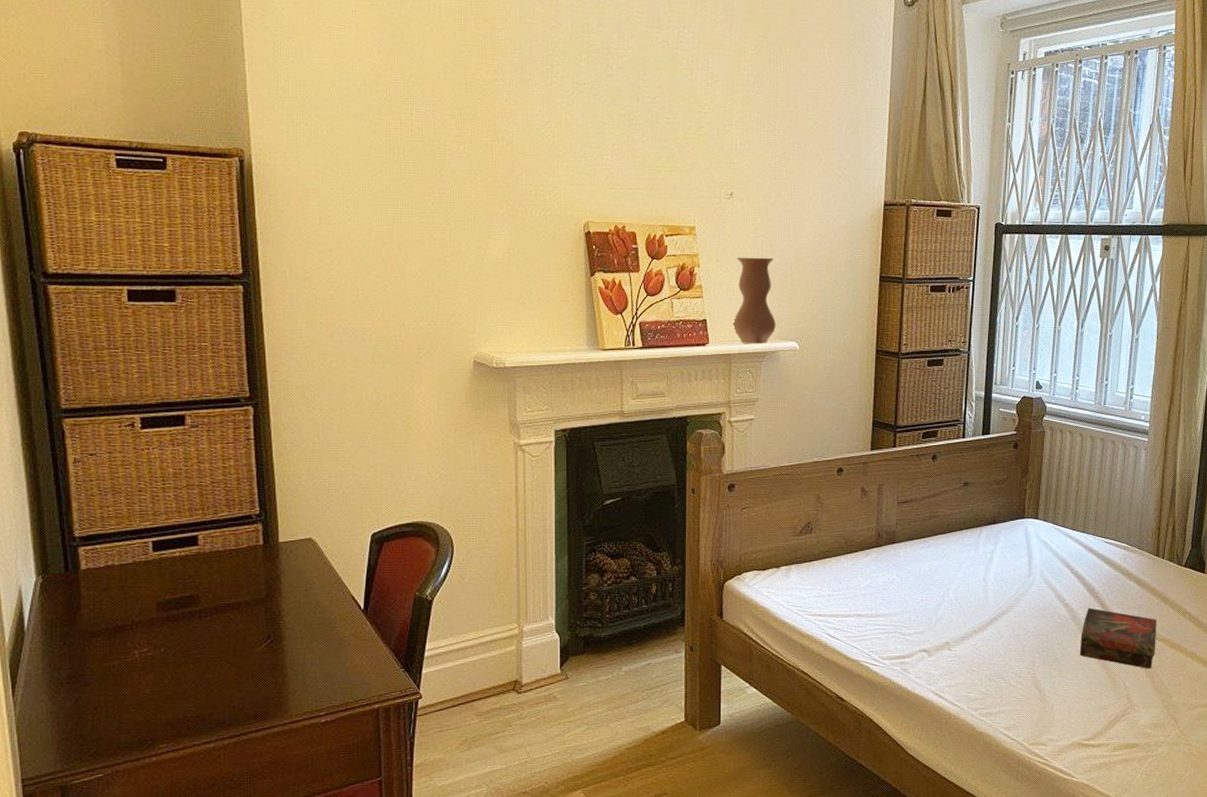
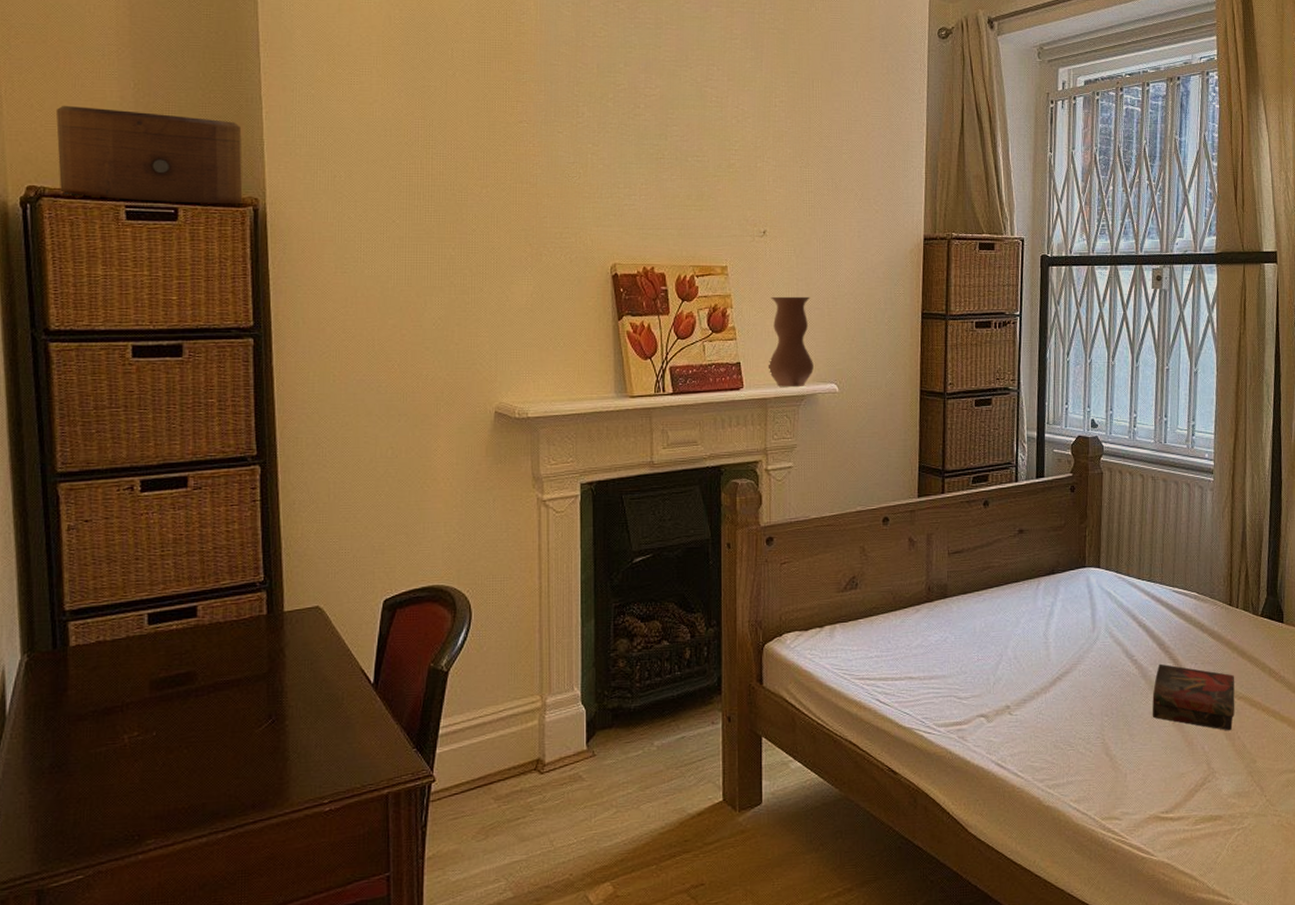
clock: none [43,52,229,155] -> present [55,105,243,204]

